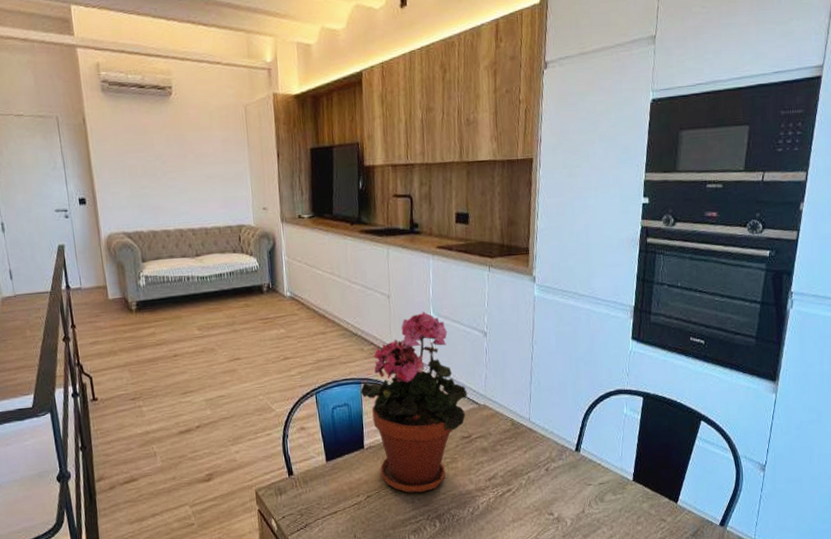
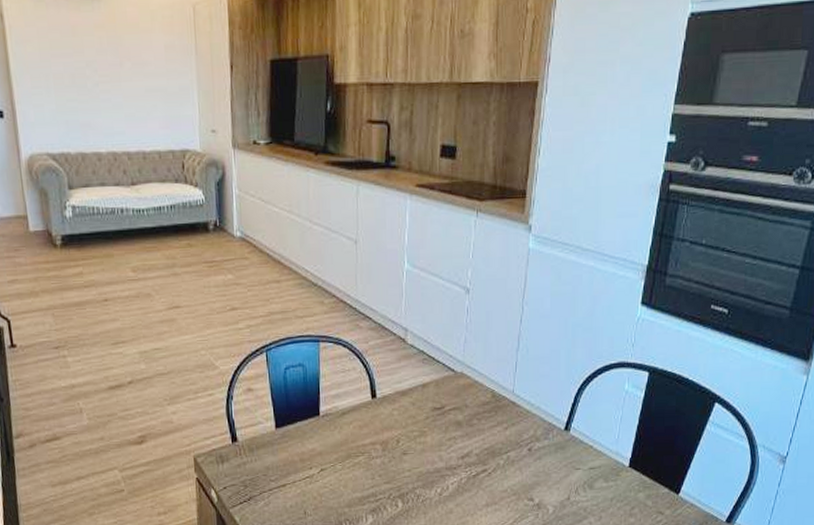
potted plant: present [360,311,467,494] -> none [318,260,442,469]

